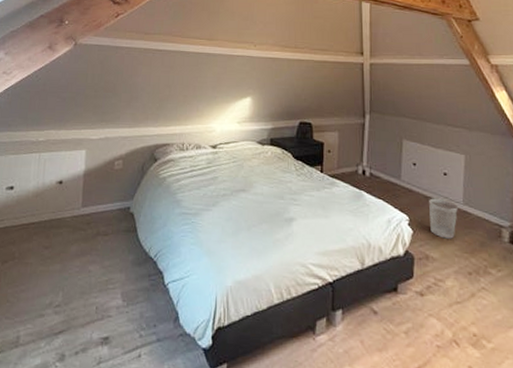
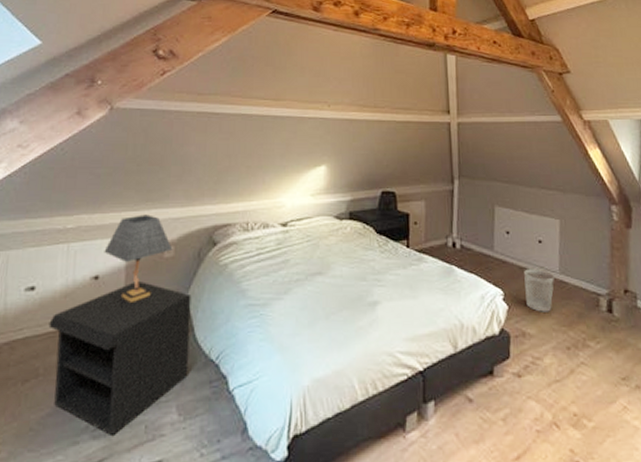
nightstand: none [23,187,136,314] -> present [48,281,192,437]
table lamp: none [67,132,122,204] -> present [104,214,173,302]

